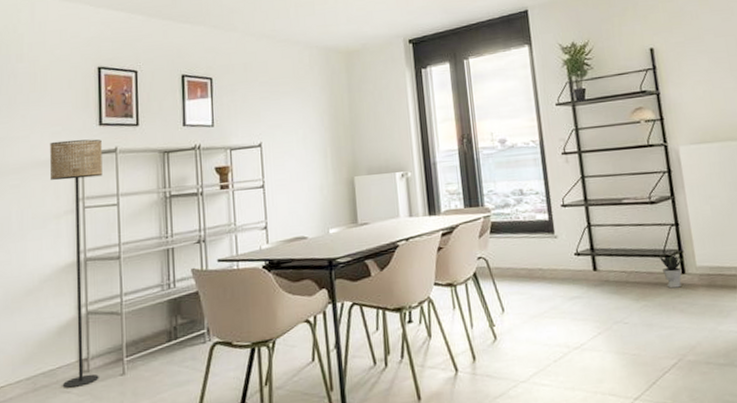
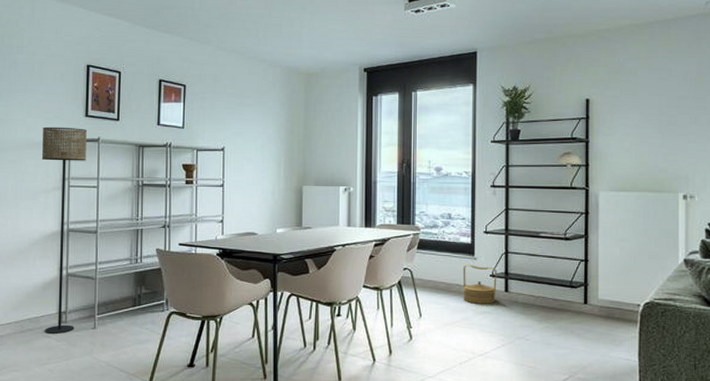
basket: none [543,244,585,289] -> present [462,265,497,304]
potted plant: present [658,254,685,289] -> none [565,285,589,315]

